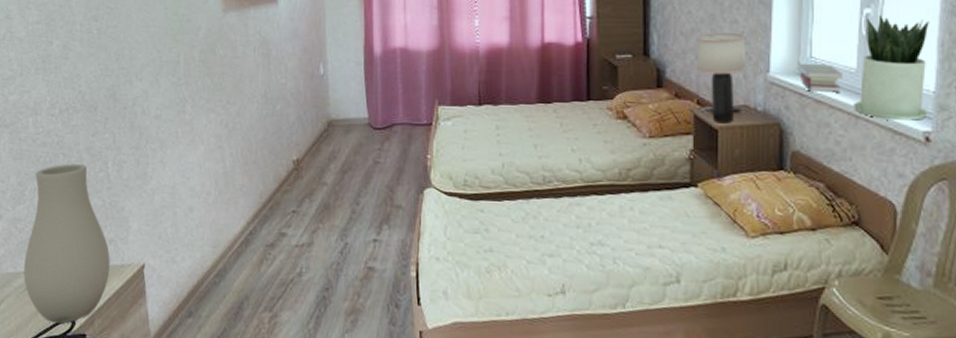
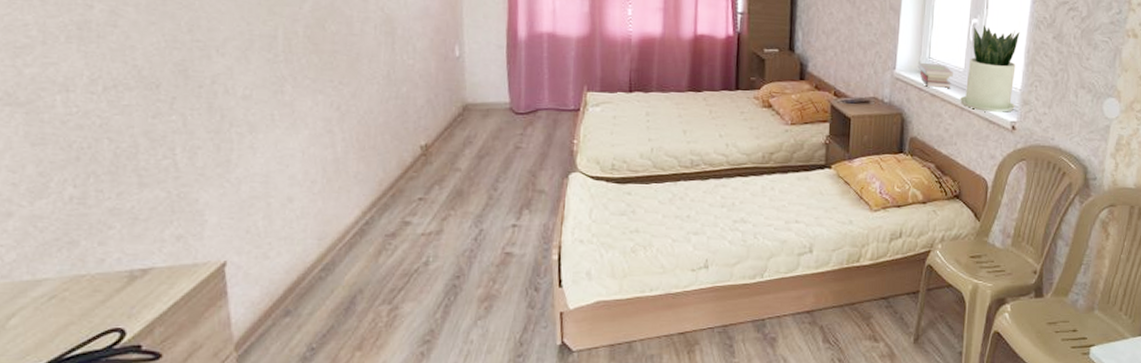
vase: present [24,164,110,324] -> none [47,150,178,335]
table lamp: present [696,32,748,124] -> none [834,32,878,113]

